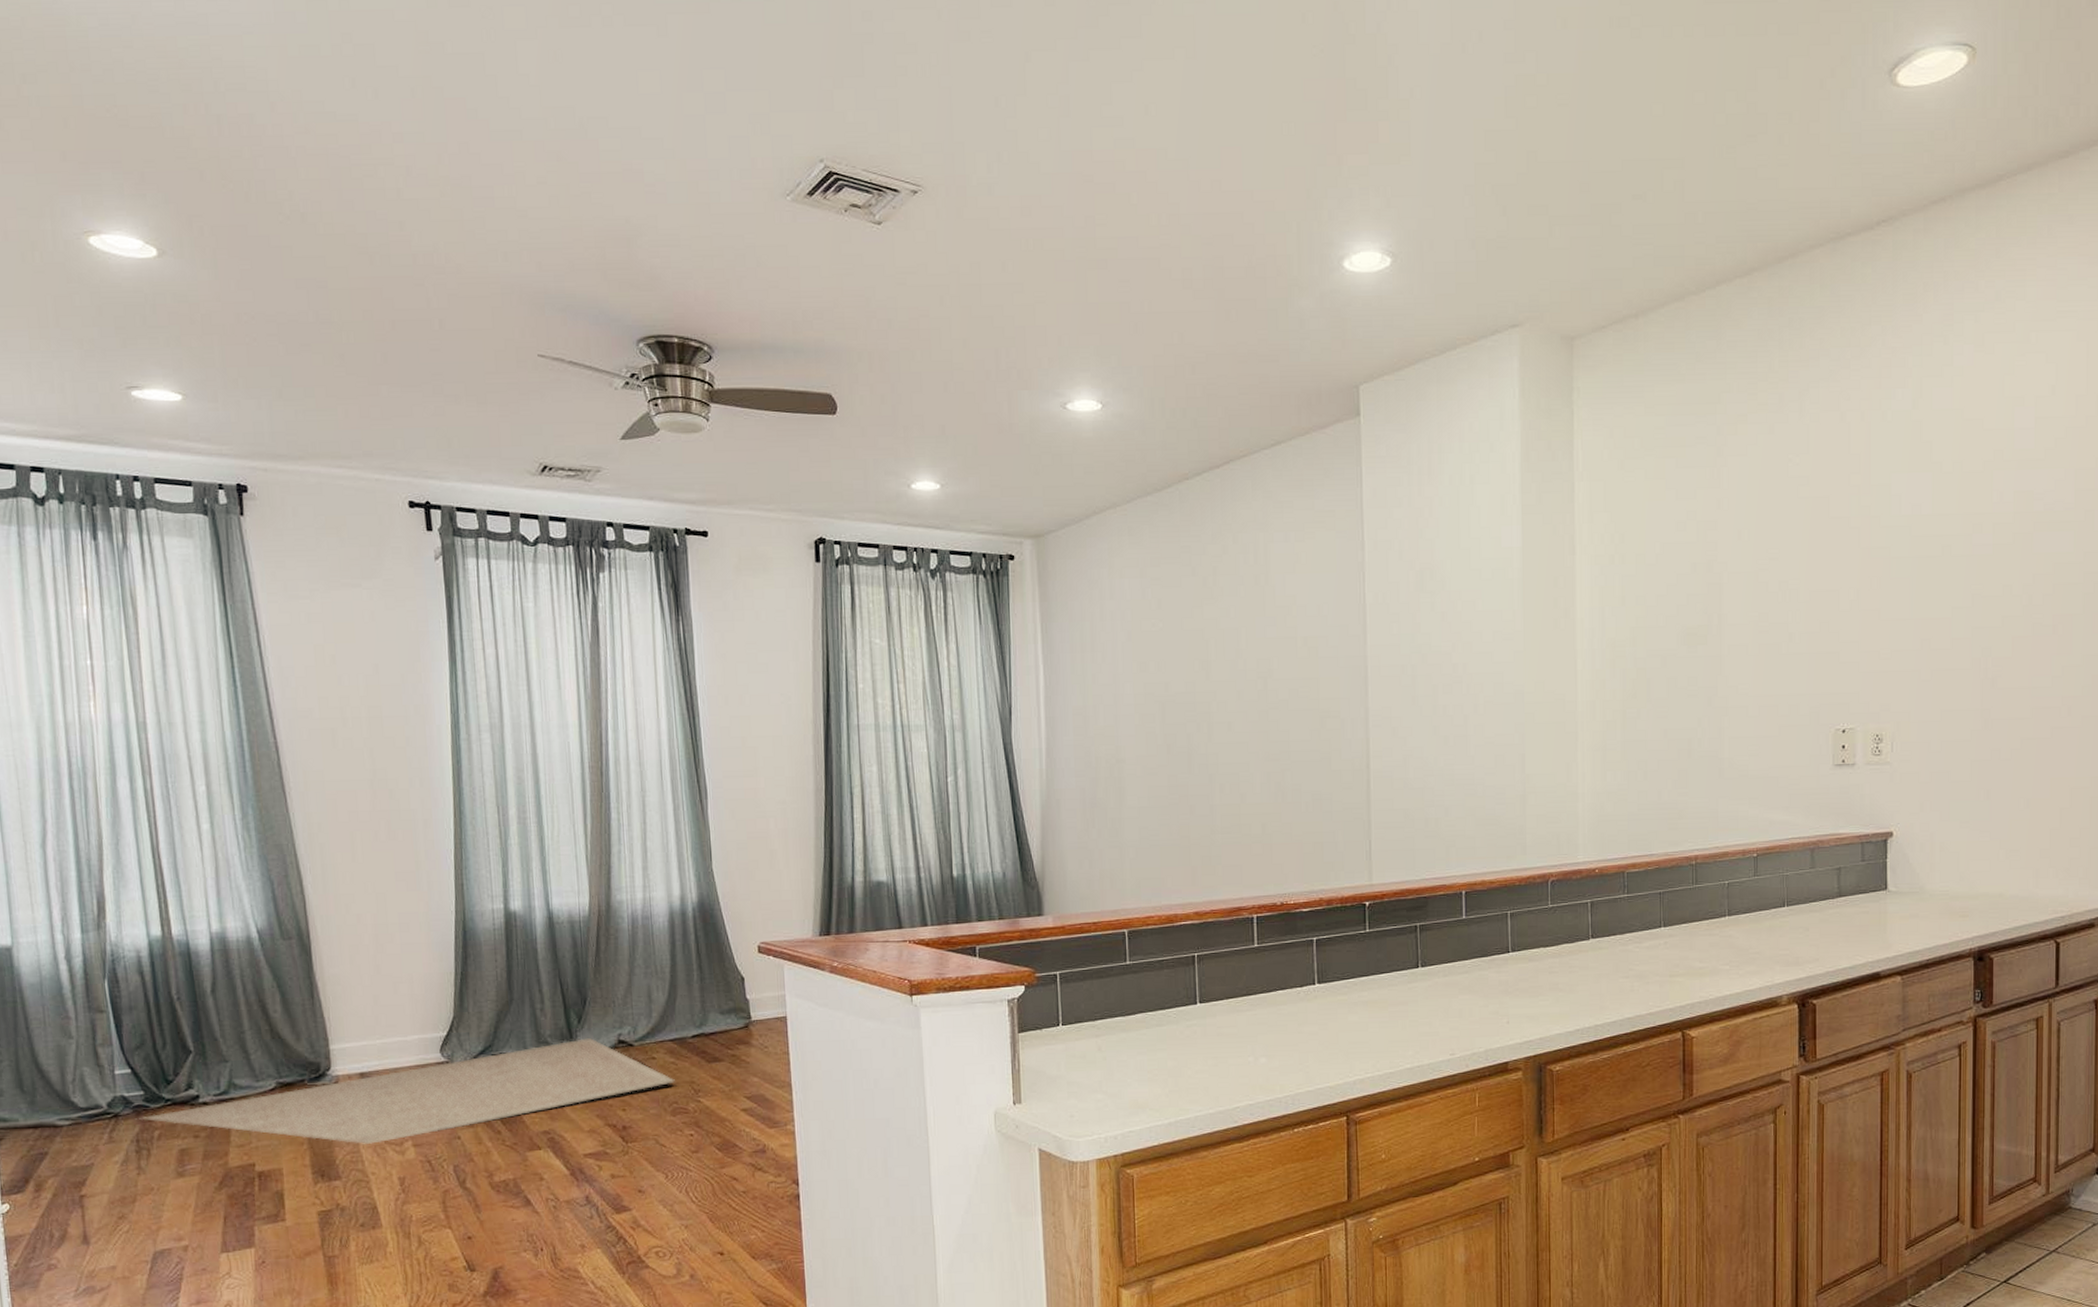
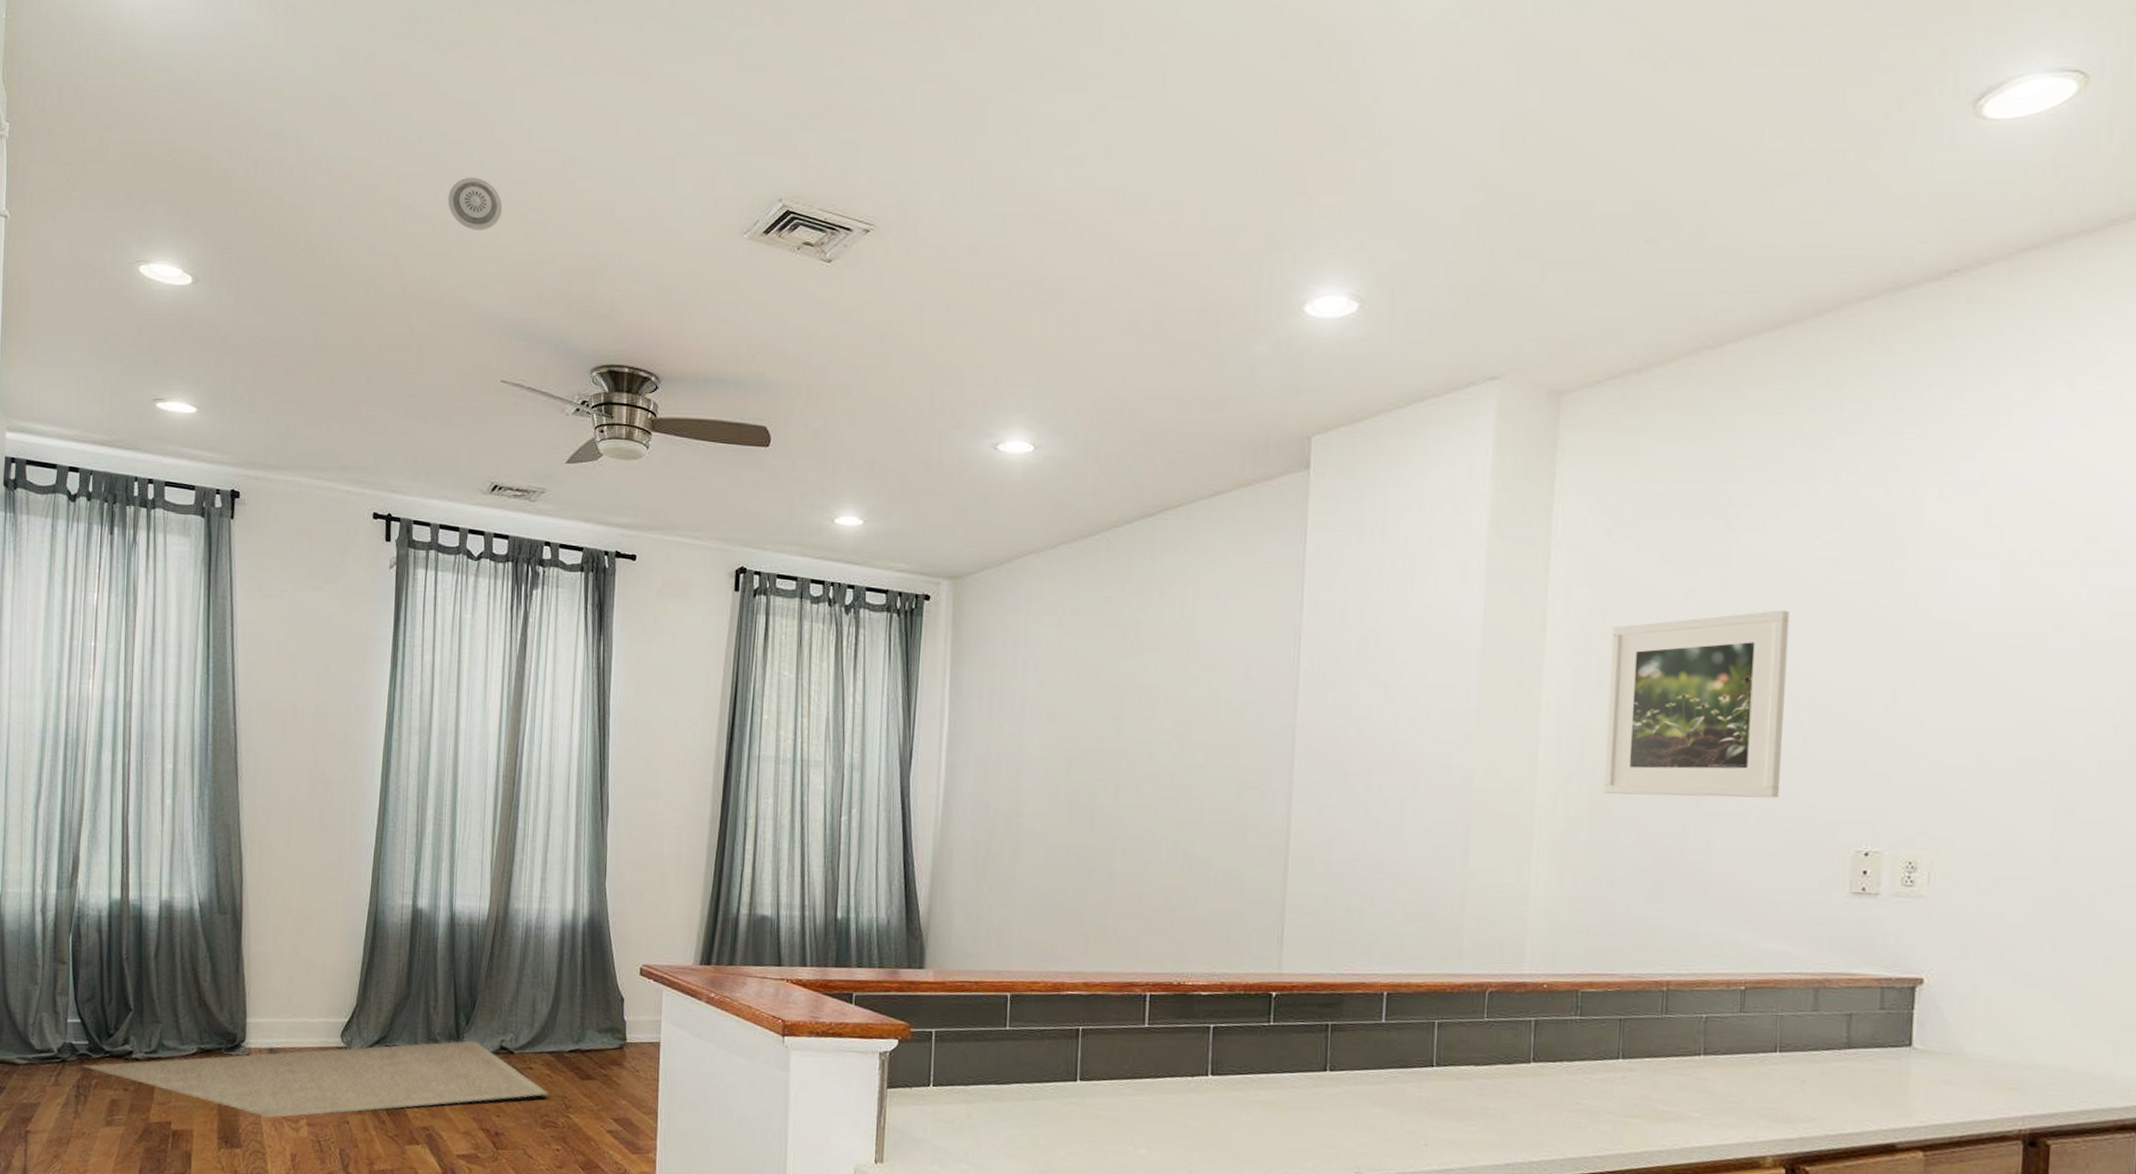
smoke detector: none [453,136,518,194] -> present [448,177,503,230]
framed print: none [1630,525,1774,698] -> present [1603,610,1790,799]

